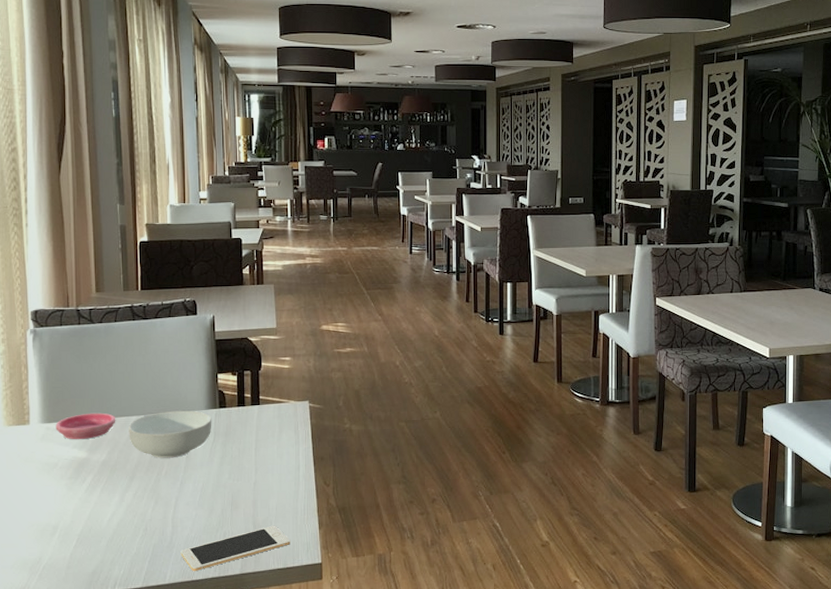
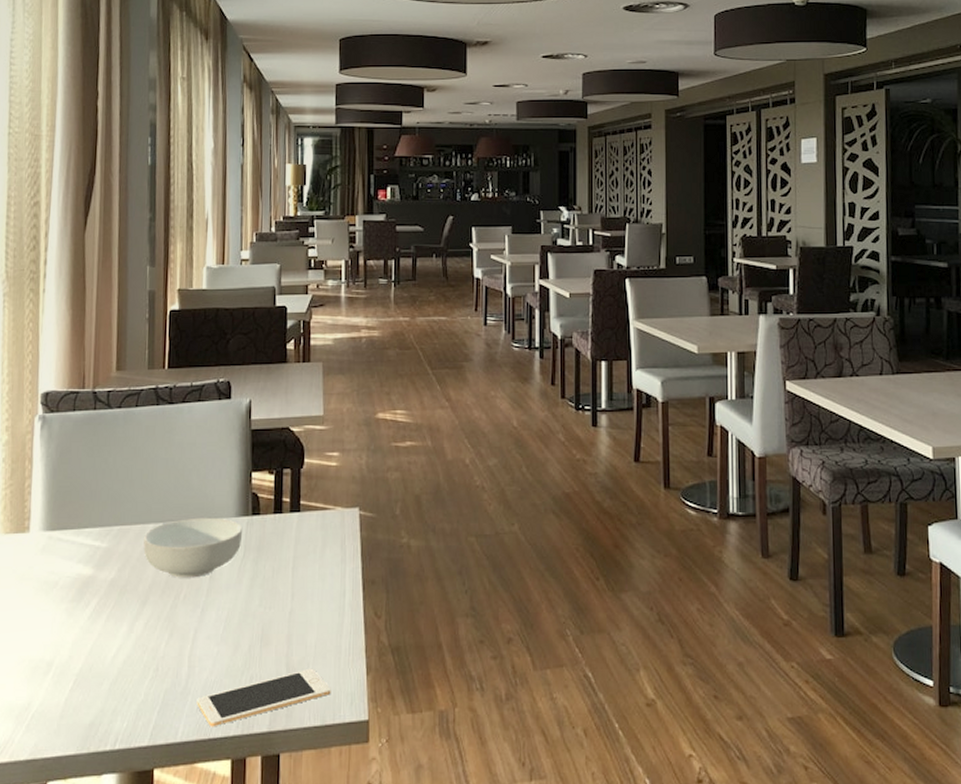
saucer: present [55,412,116,440] -> none [59,519,130,553]

